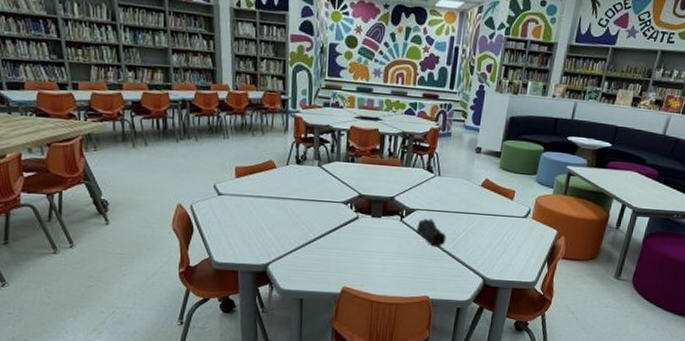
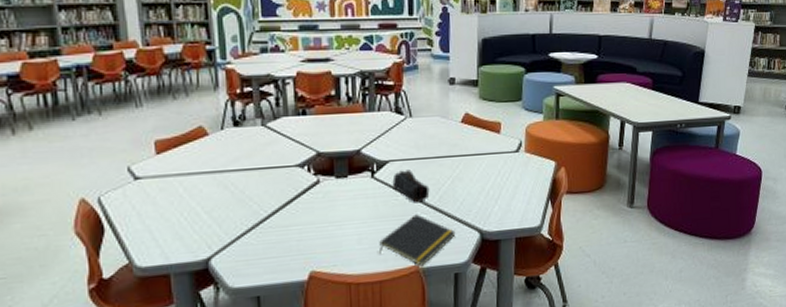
notepad: none [398,256,463,298] -> present [378,214,456,266]

